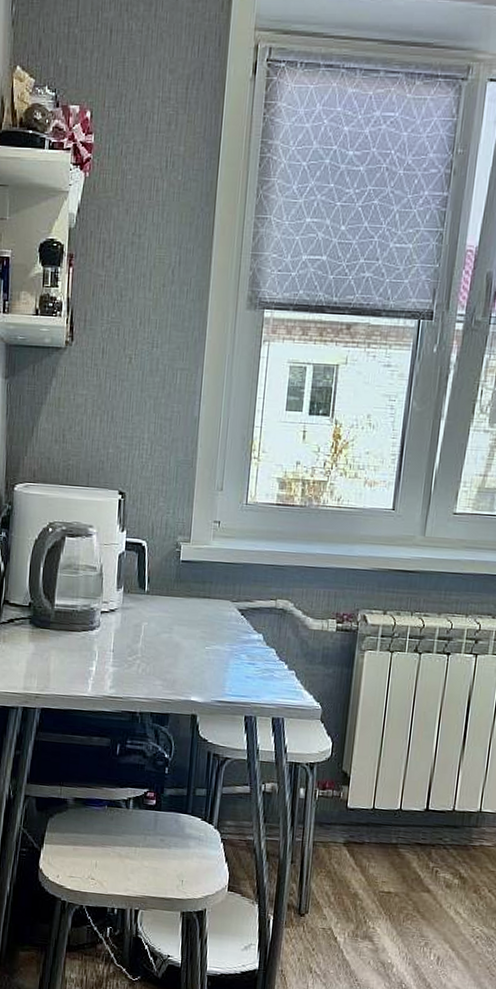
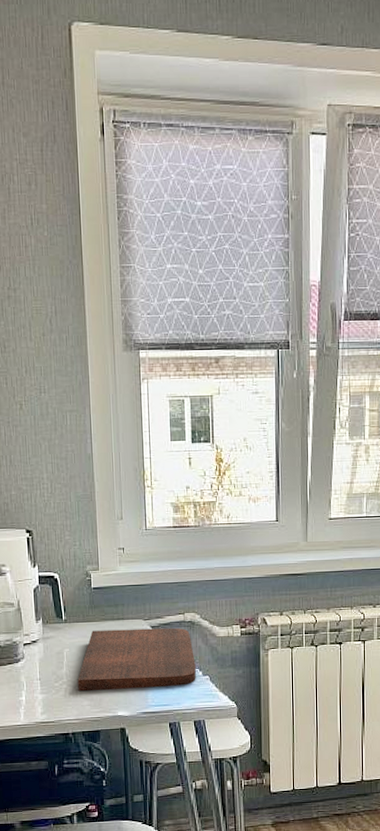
cutting board: none [152,606,282,678] -> present [77,627,196,691]

